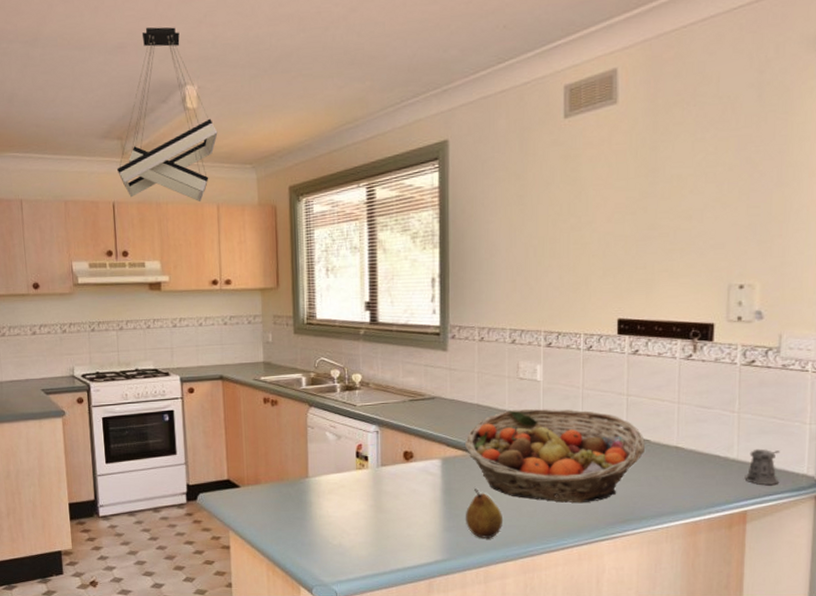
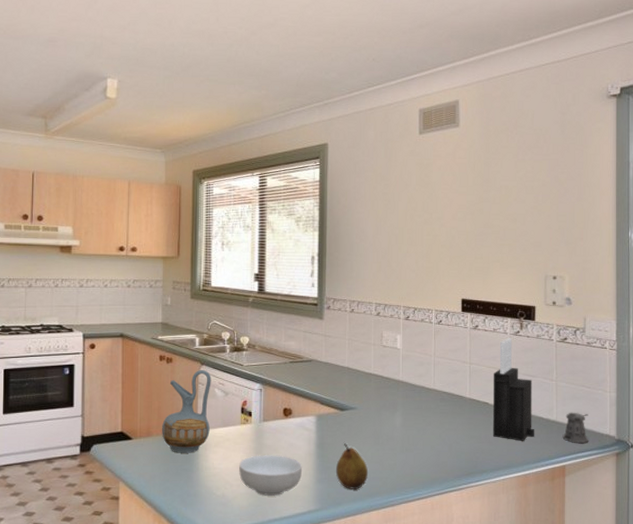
pendant light: present [116,27,218,203] -> none [38,27,133,178]
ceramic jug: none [270,411,322,501] -> present [162,369,211,453]
cereal bowl: none [356,502,426,545] -> present [239,455,302,496]
fruit basket: present [465,408,646,504] -> none [337,372,485,458]
knife block: none [654,363,708,484] -> present [492,338,534,441]

